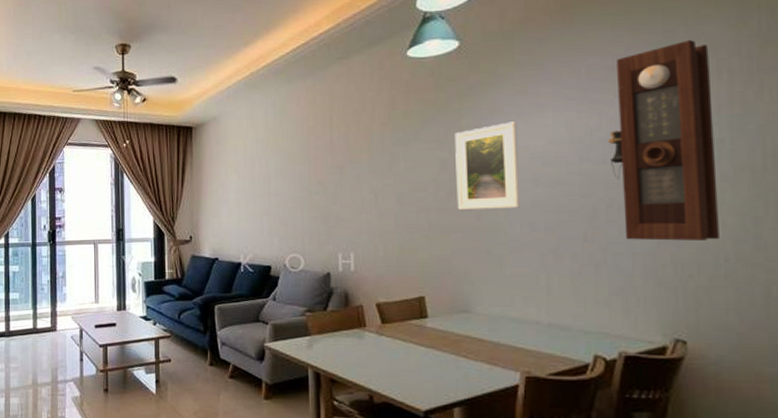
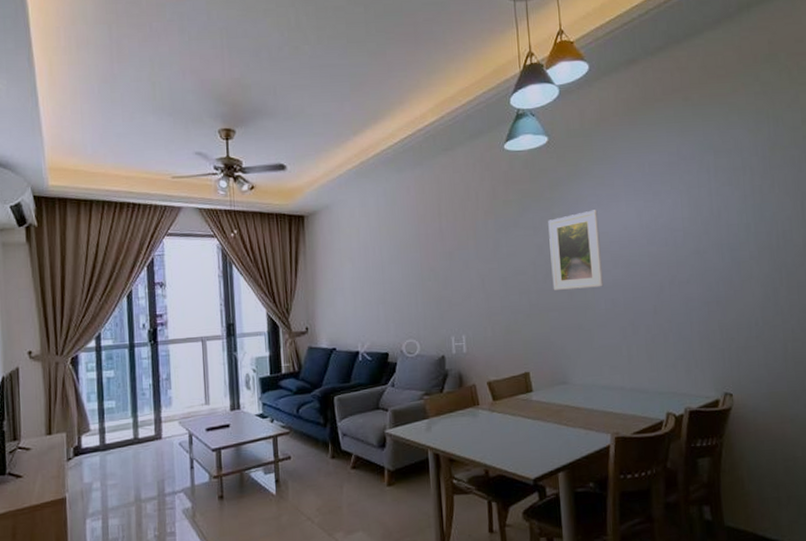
pendulum clock: present [607,40,719,241] -> none [667,142,751,311]

